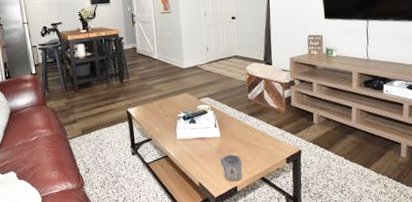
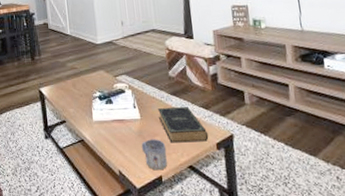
book: none [237,126,280,158] -> present [158,107,209,143]

